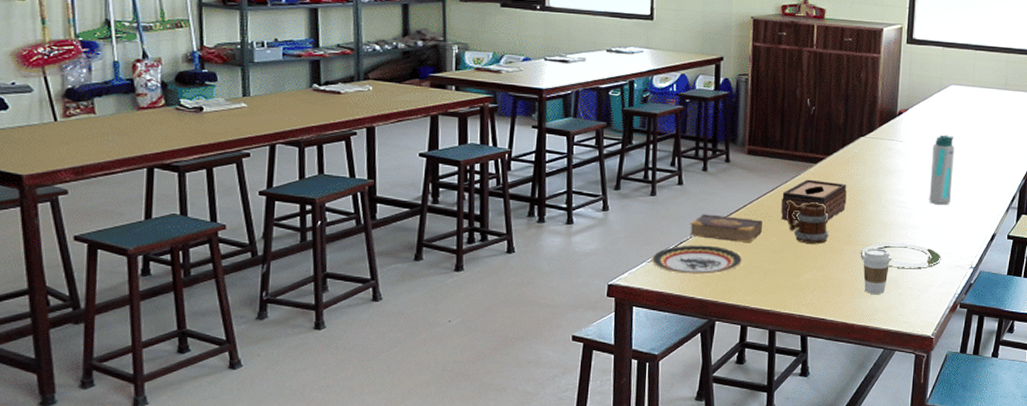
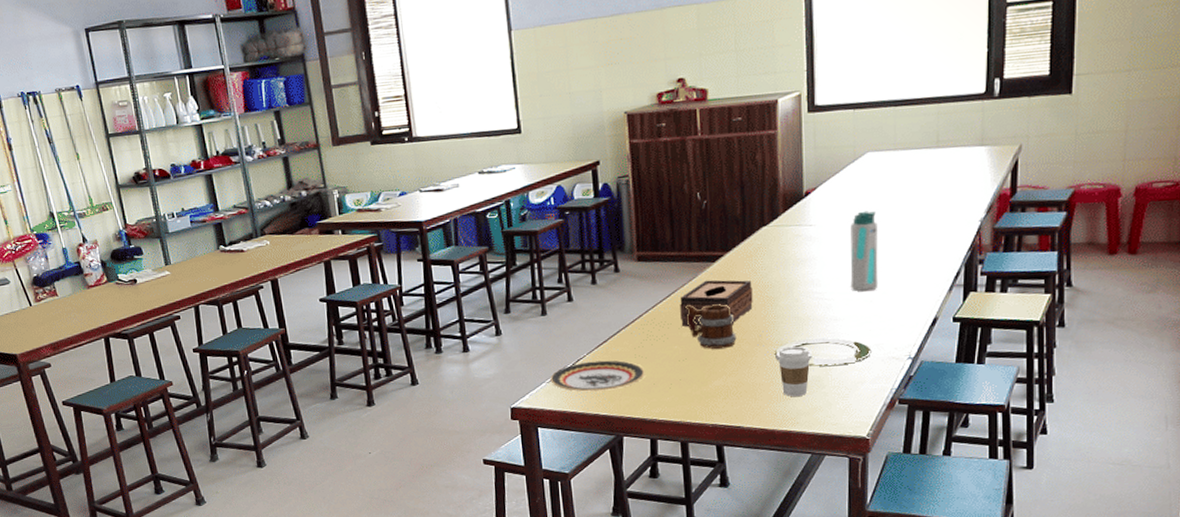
book: present [689,214,763,242] -> none [585,328,663,354]

